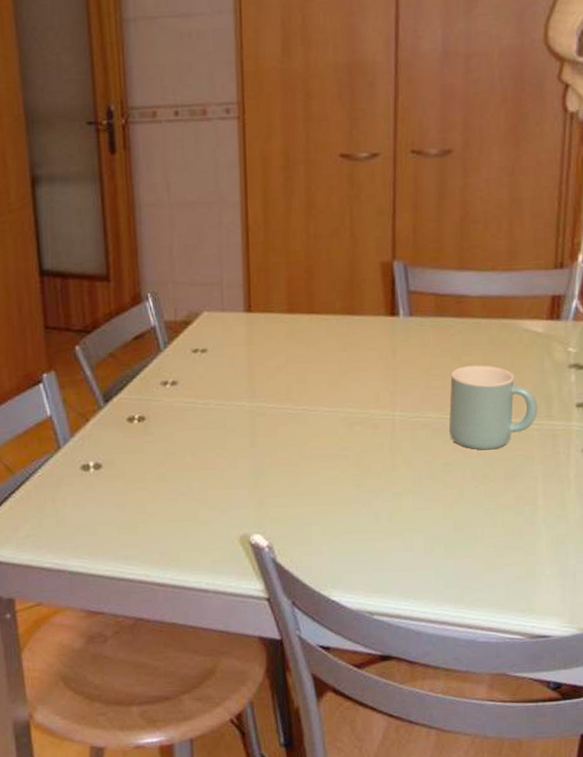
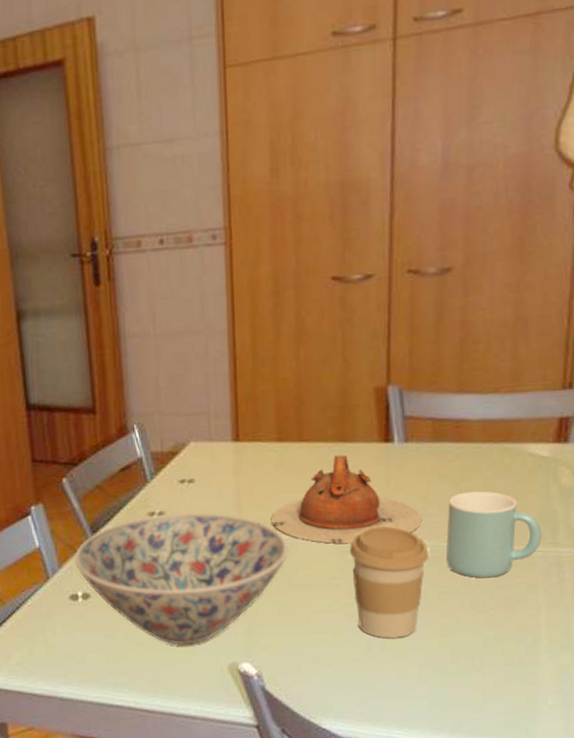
bowl: none [85,382,299,516] -> present [74,512,289,645]
teapot: none [281,327,427,416] -> present [270,454,423,544]
coffee cup: none [357,397,433,510] -> present [349,525,429,639]

